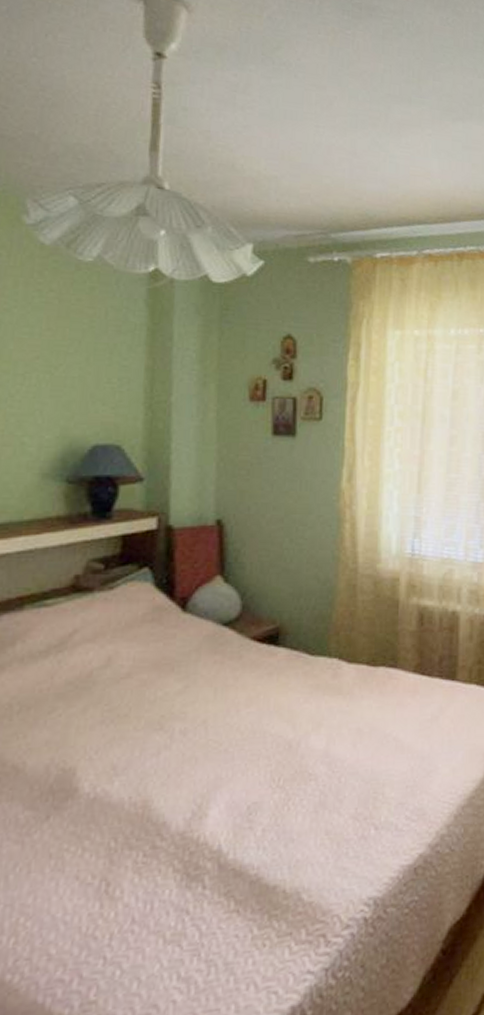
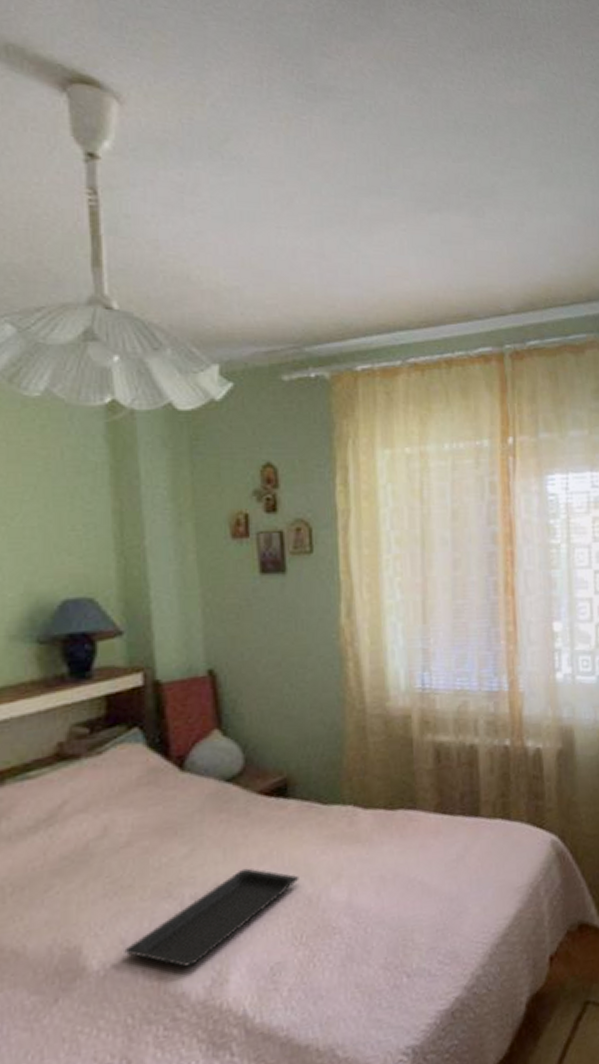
serving tray: none [114,709,282,798] -> present [124,868,299,967]

